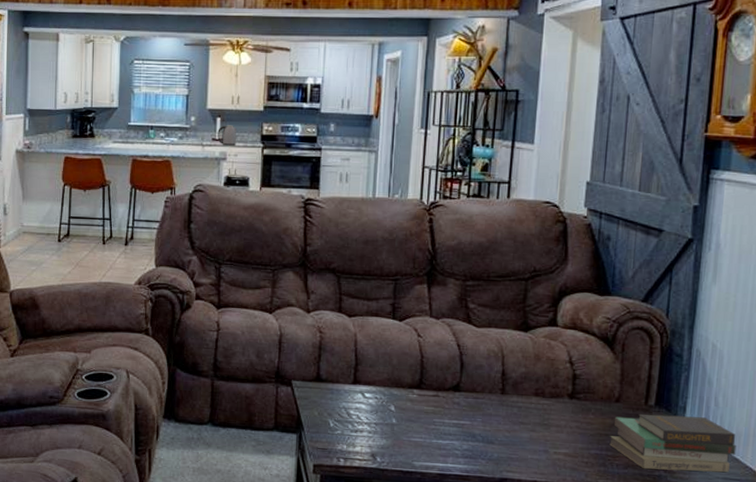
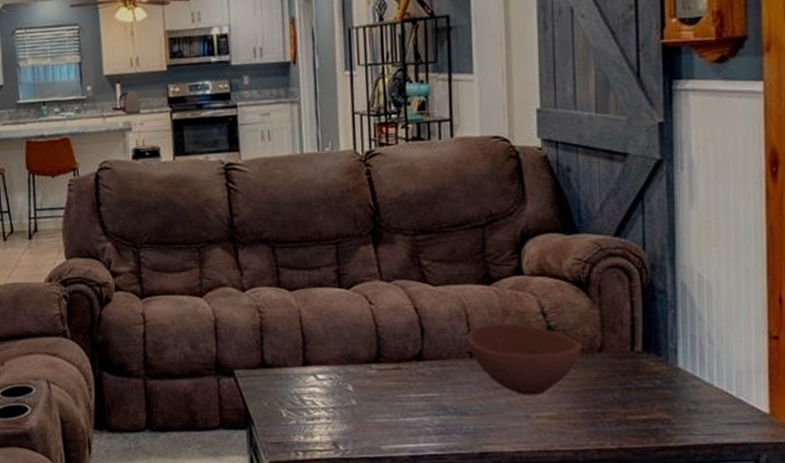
bowl: none [499,366,602,433] -> present [465,323,582,395]
books: present [609,413,737,473] -> none [597,358,739,424]

